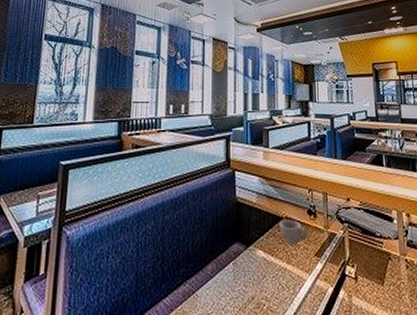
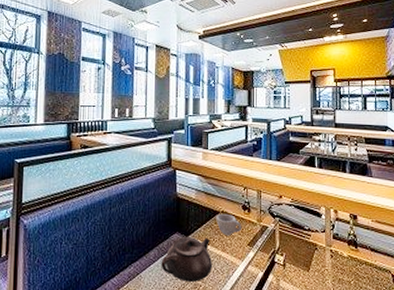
teapot: none [219,247,276,300] -> present [161,237,212,282]

